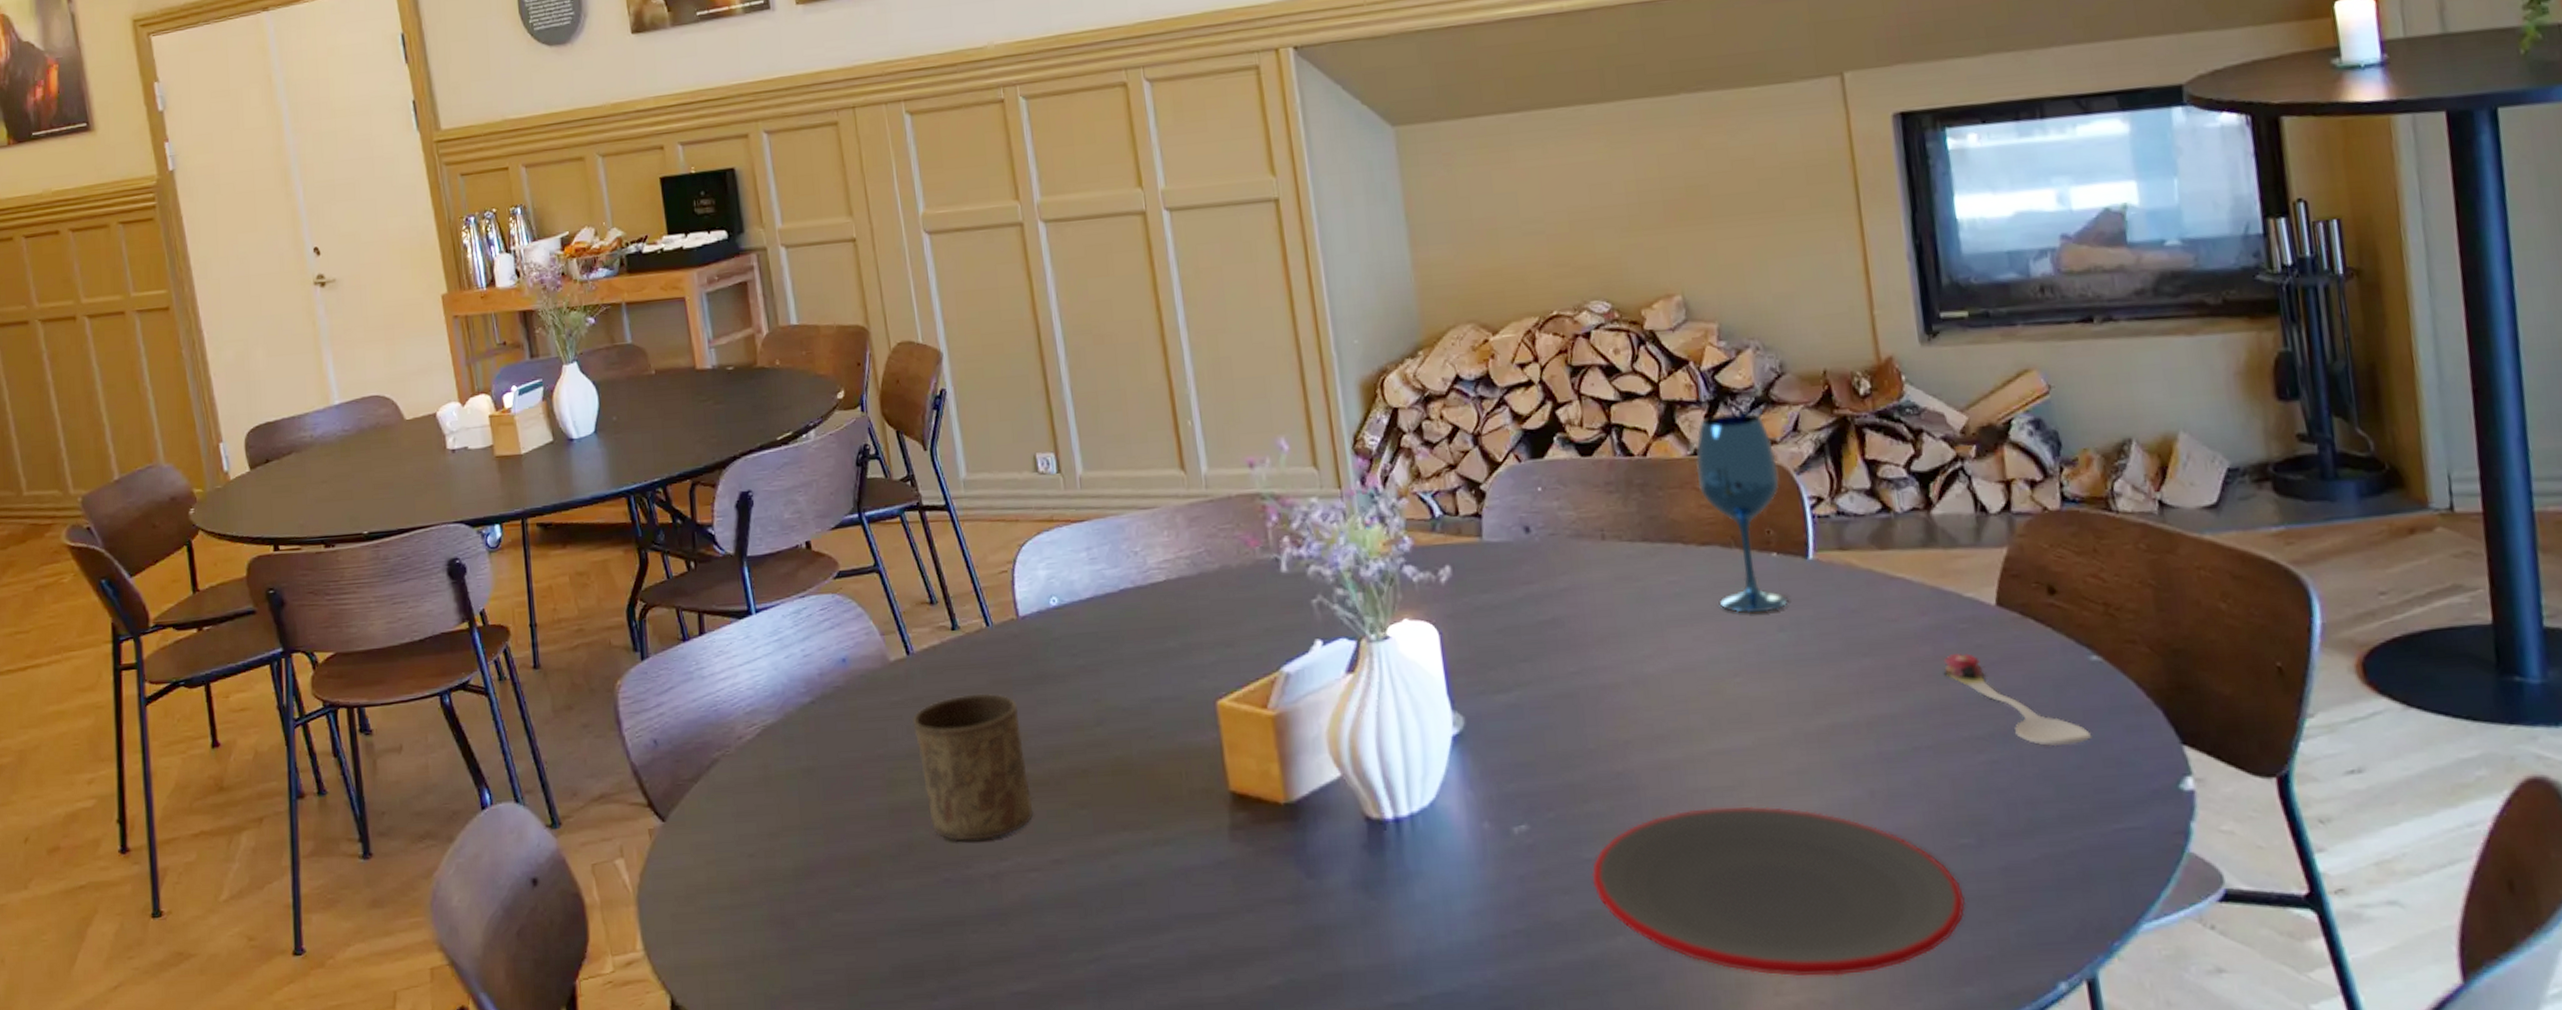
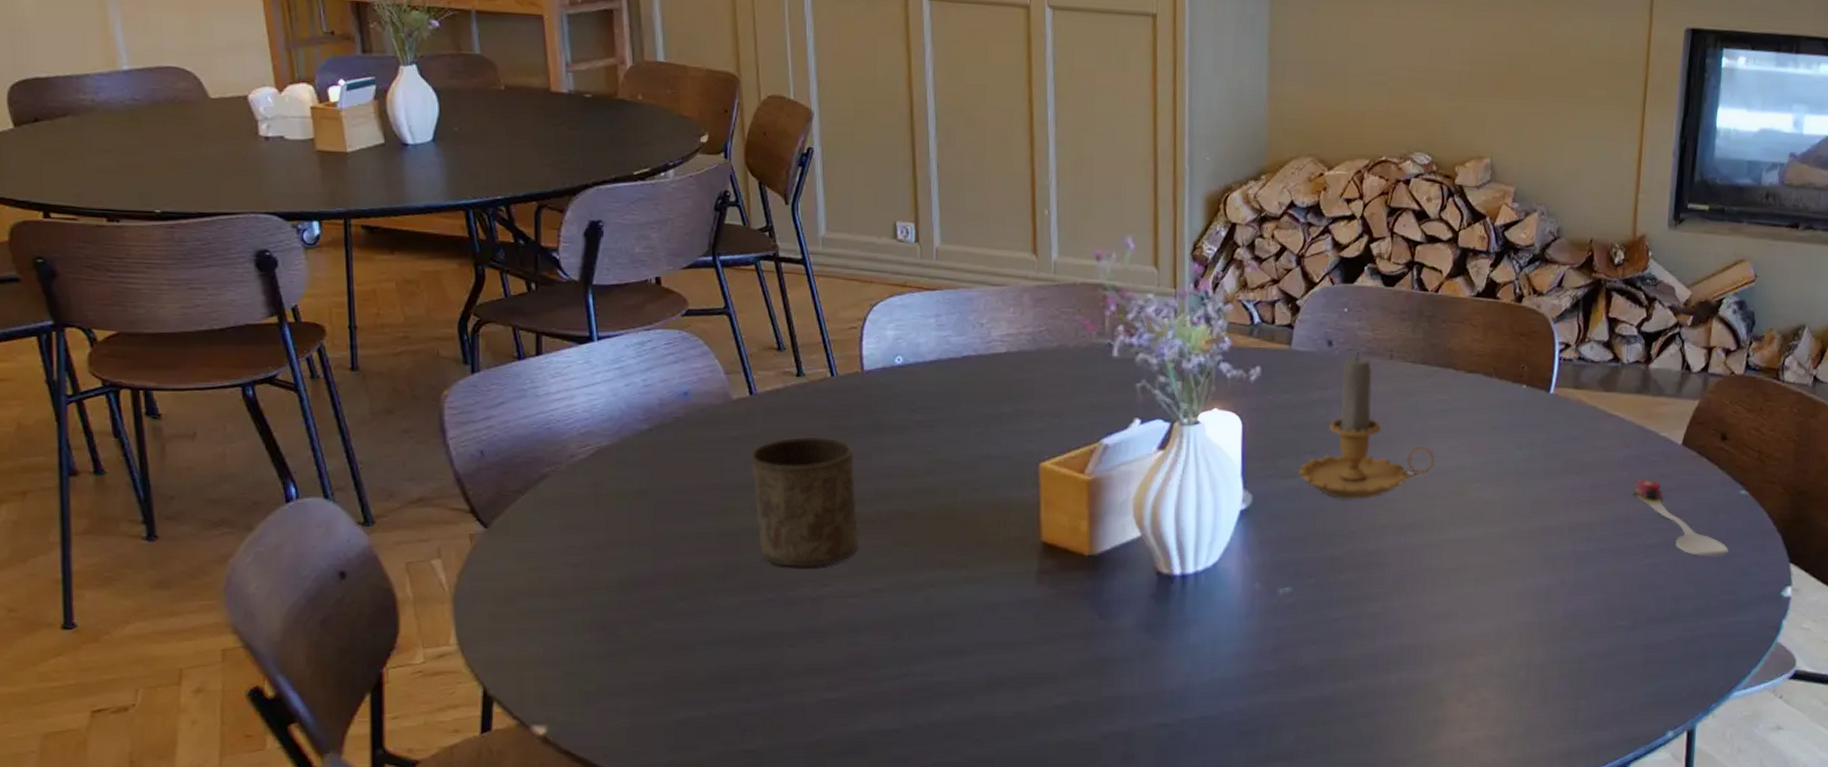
candle: none [1514,536,1679,711] -> present [1299,352,1435,499]
plate: present [1591,806,1967,977] -> none [1335,584,1615,719]
wineglass: present [1696,412,1788,614] -> none [1474,264,1541,432]

